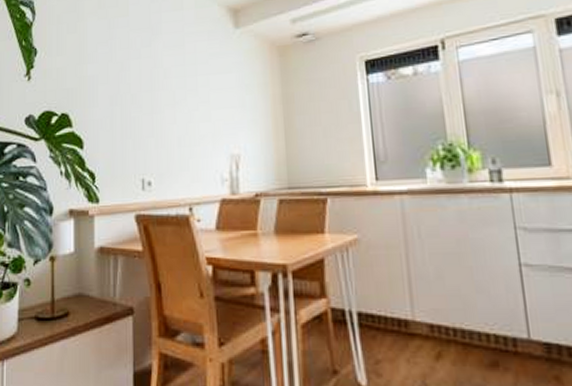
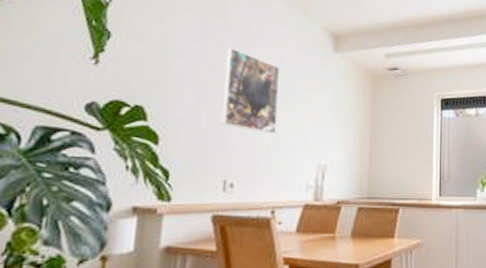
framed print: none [131,43,185,127] -> present [221,47,281,135]

